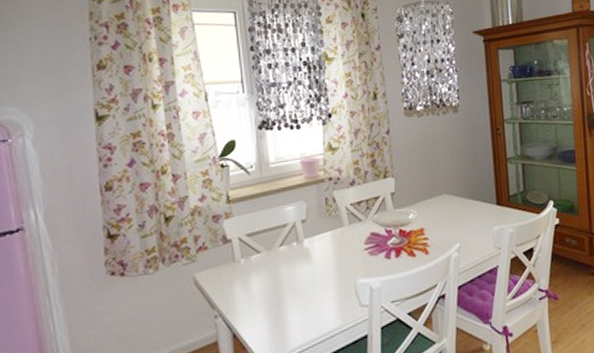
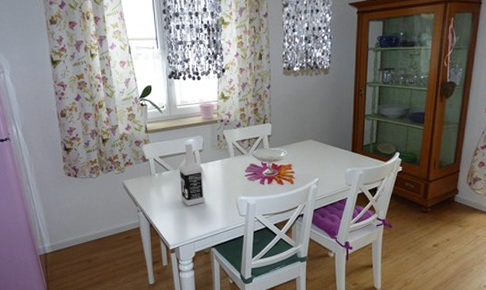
vodka: none [274,212,312,301] -> present [179,143,205,206]

